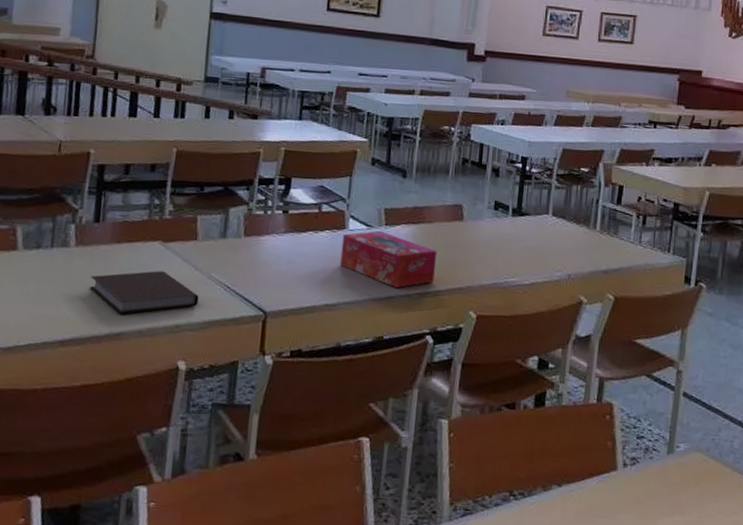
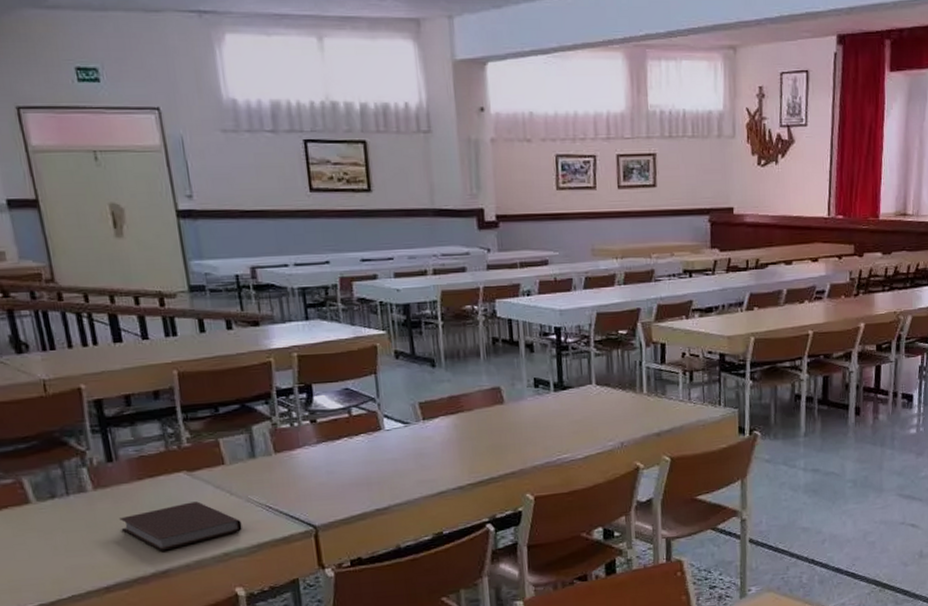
tissue box: present [340,230,438,288] -> none [379,426,484,482]

